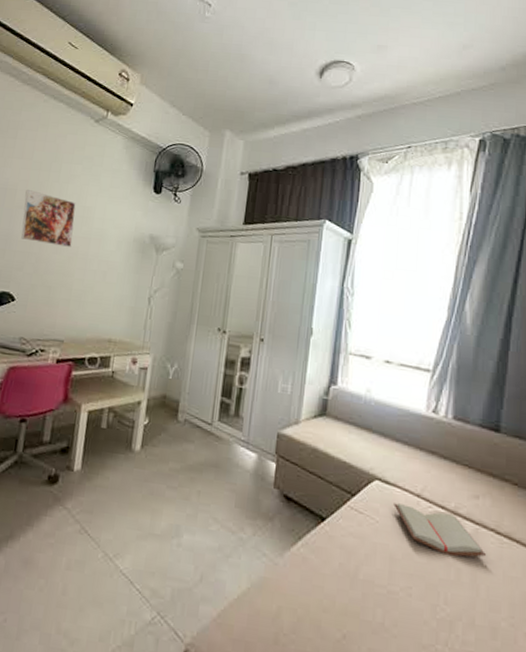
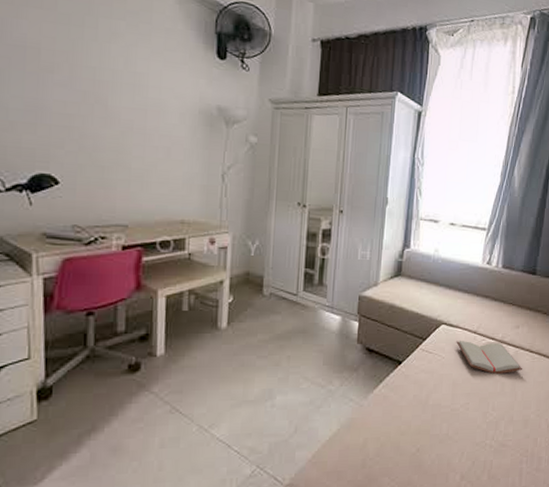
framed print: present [21,190,76,248] -> none [53,49,125,121]

